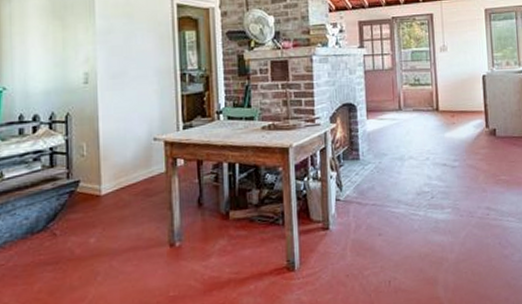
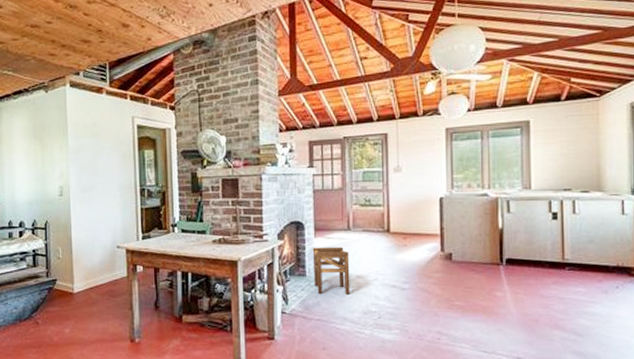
stool: none [365,127,404,179] -> present [312,246,350,295]

